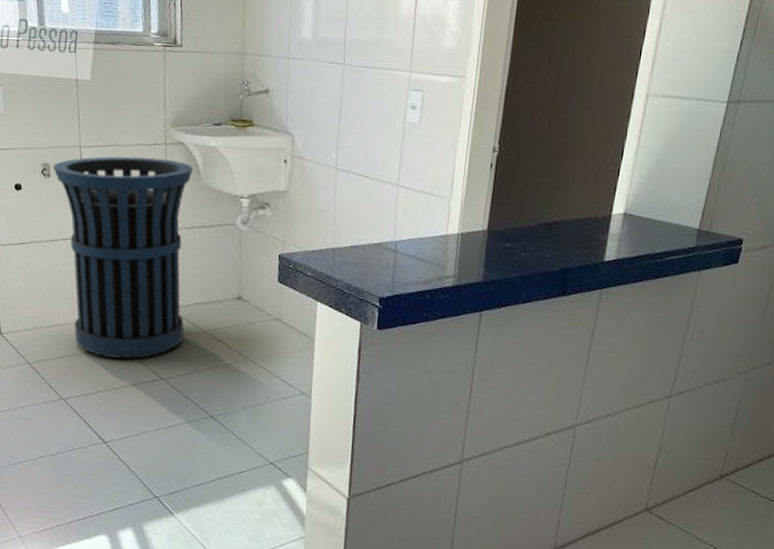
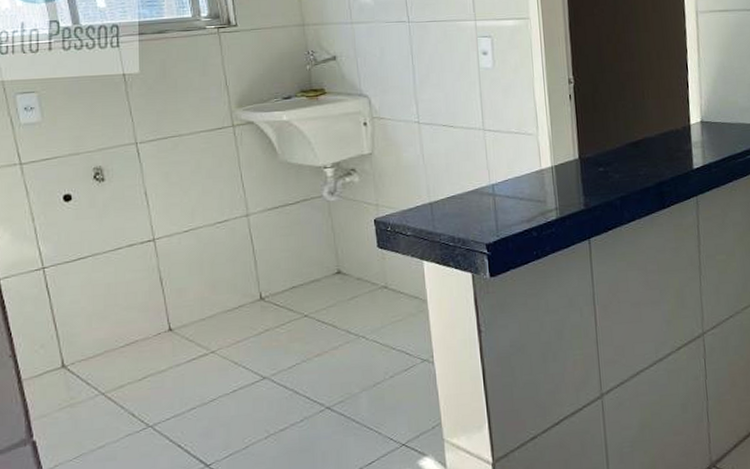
trash can: present [52,156,194,359] -> none [106,141,283,368]

